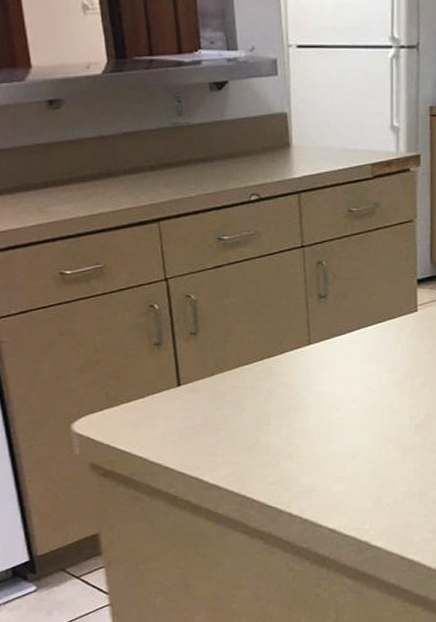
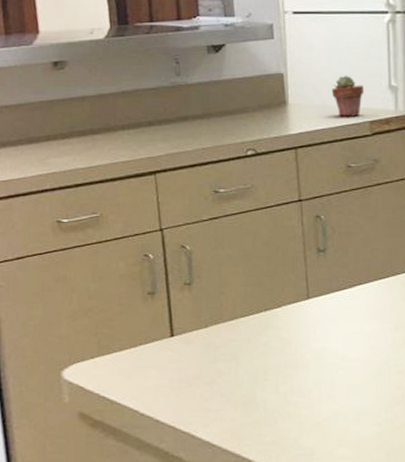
potted succulent: none [334,114,367,159] -> present [331,75,365,117]

